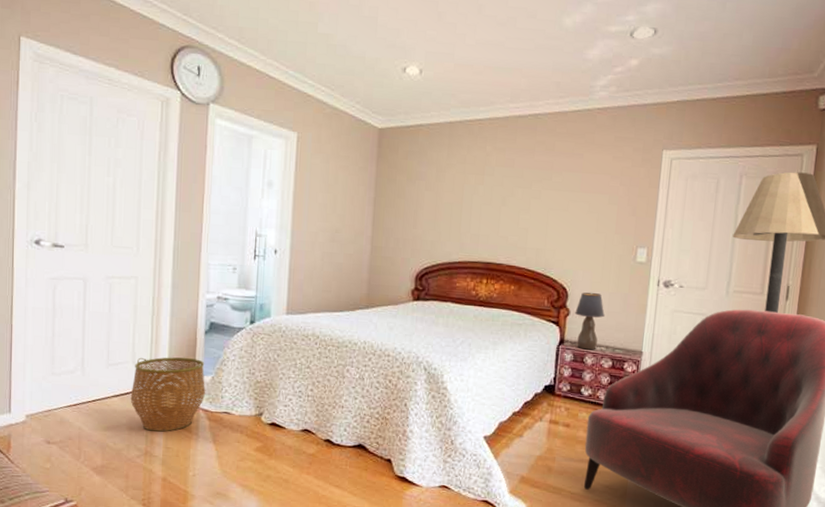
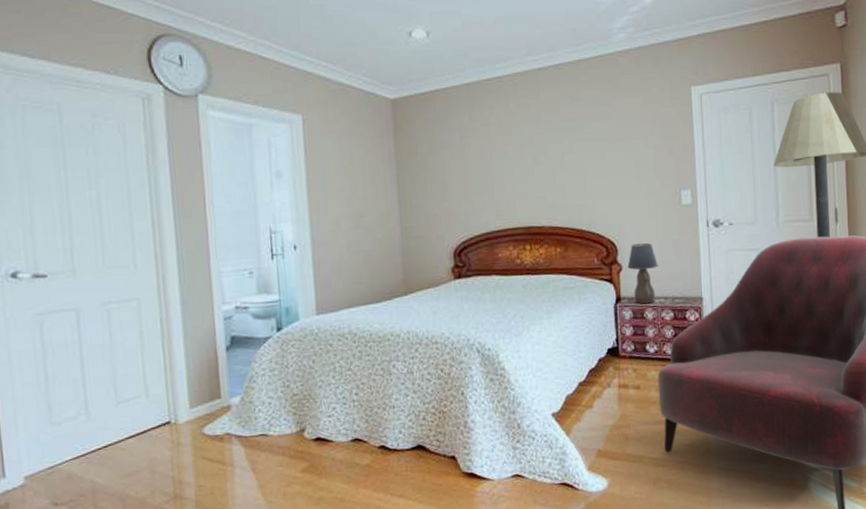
basket: present [130,357,206,432] -> none [148,380,237,471]

